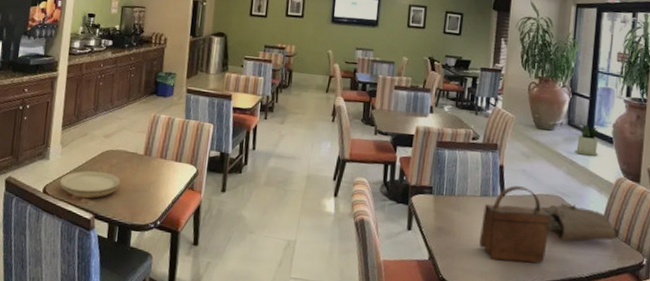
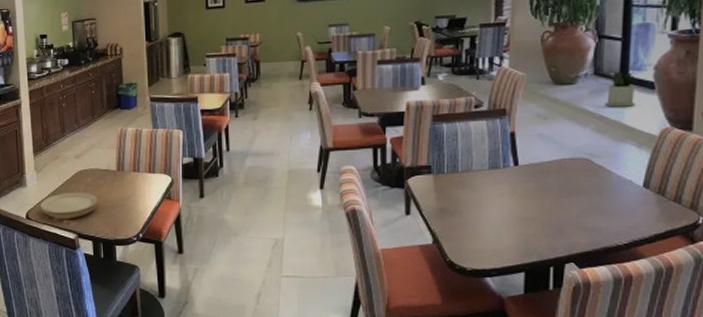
handbag: present [479,185,551,264] -> none [491,153,578,237]
bag: present [540,203,620,242] -> none [563,165,667,207]

